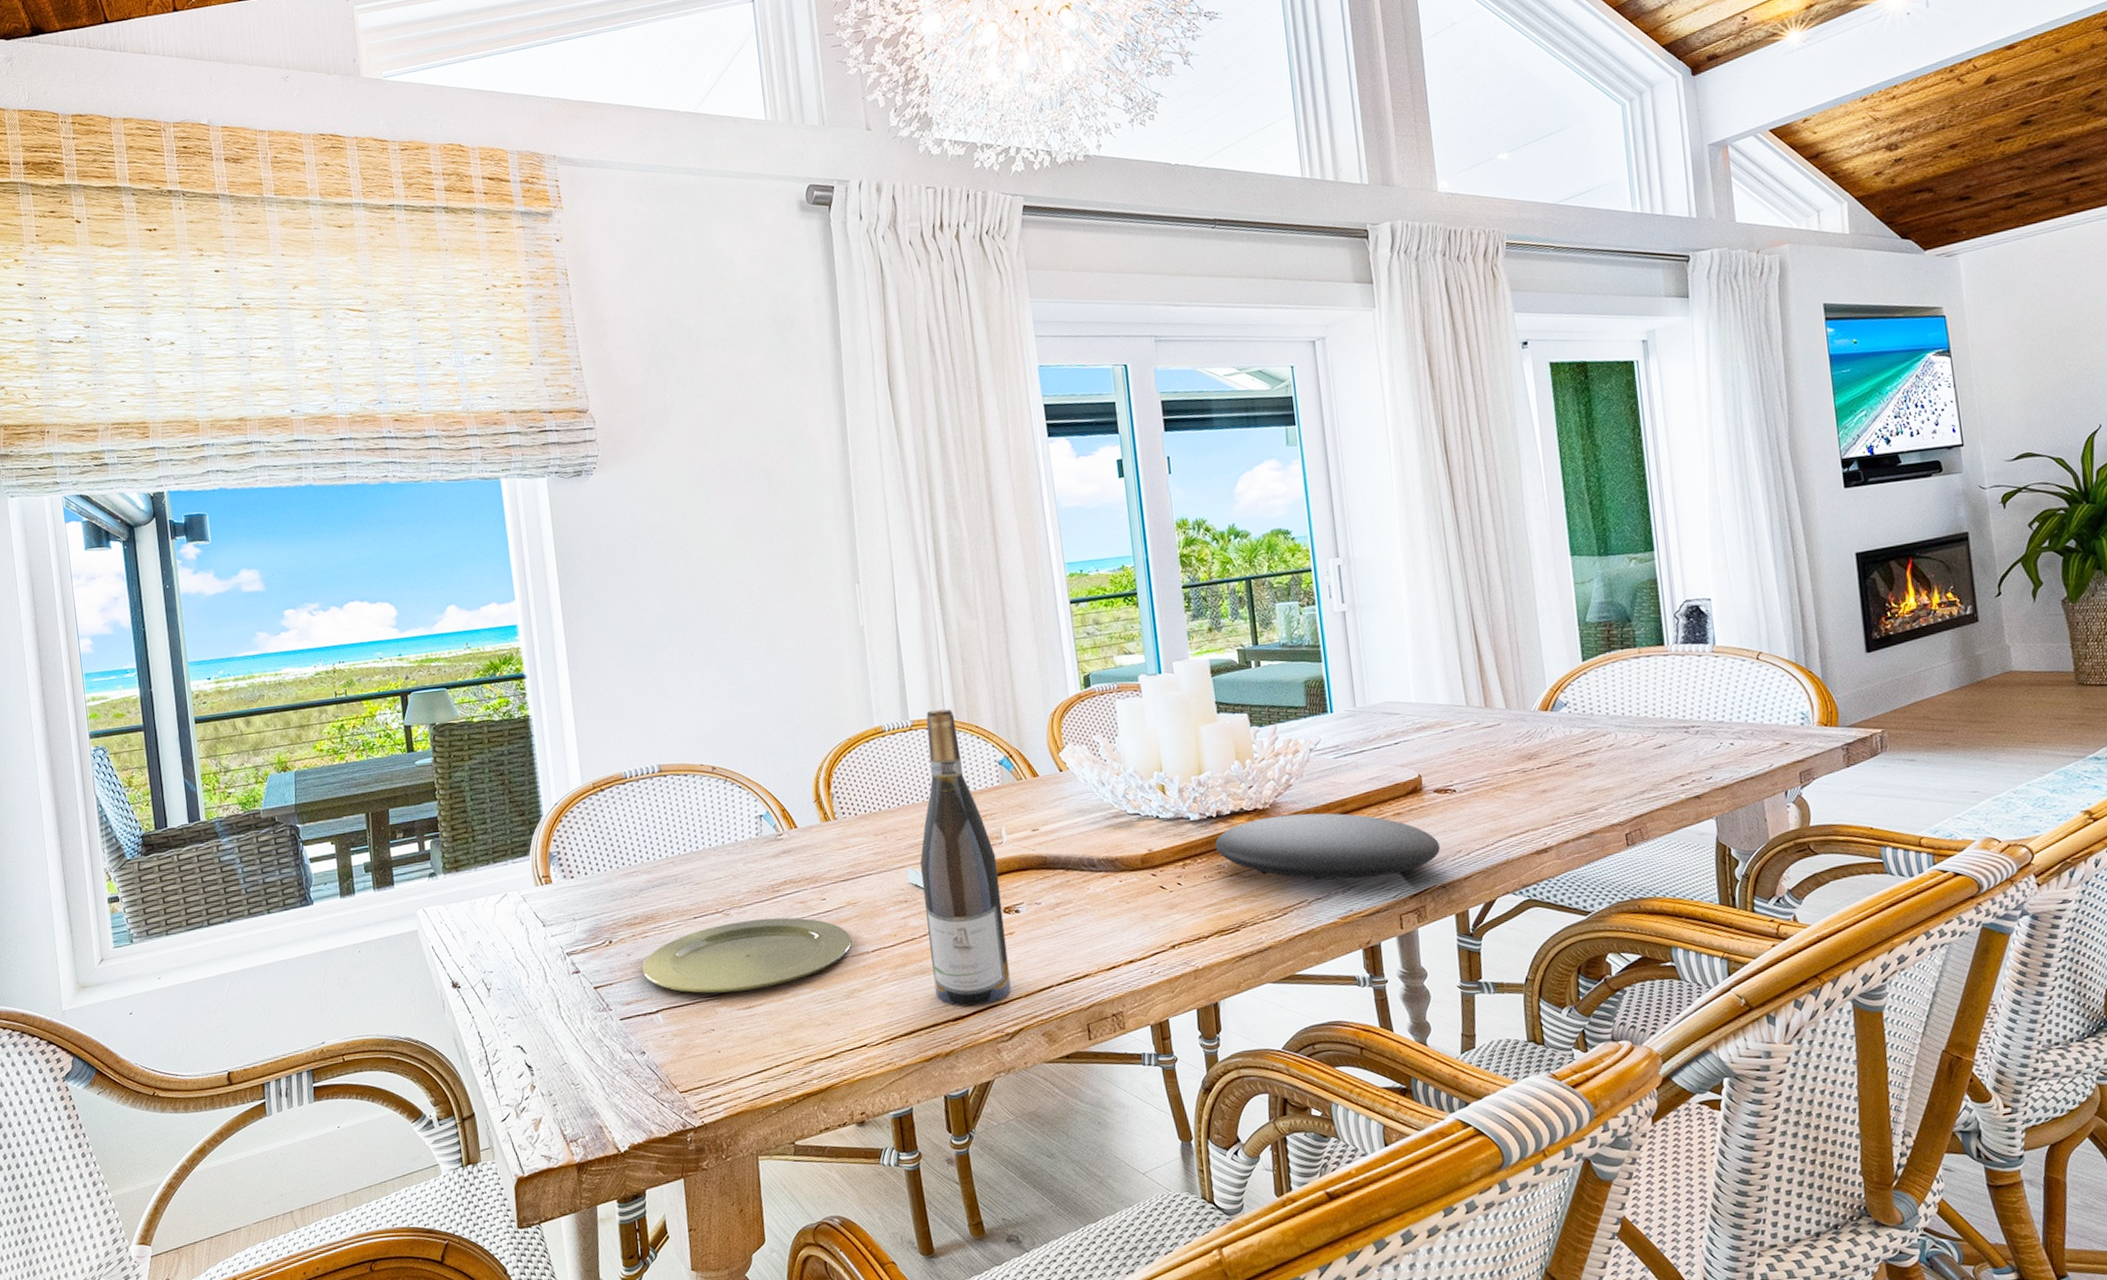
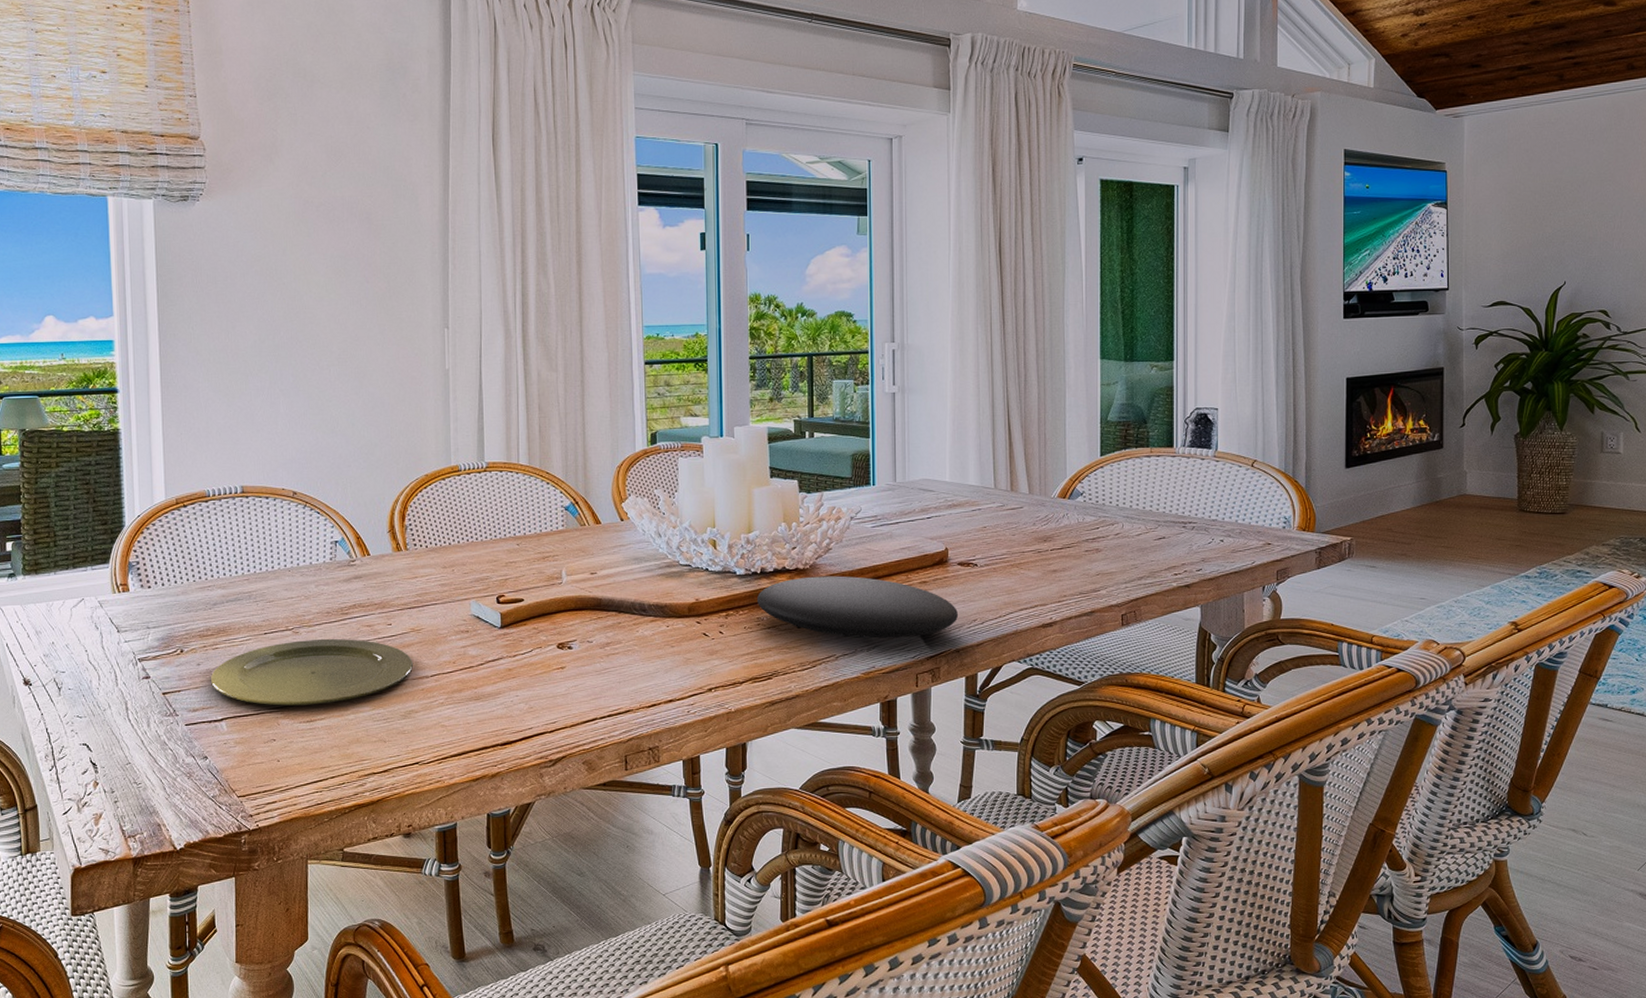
wine bottle: present [919,708,1011,1006] -> none [483,453,558,732]

